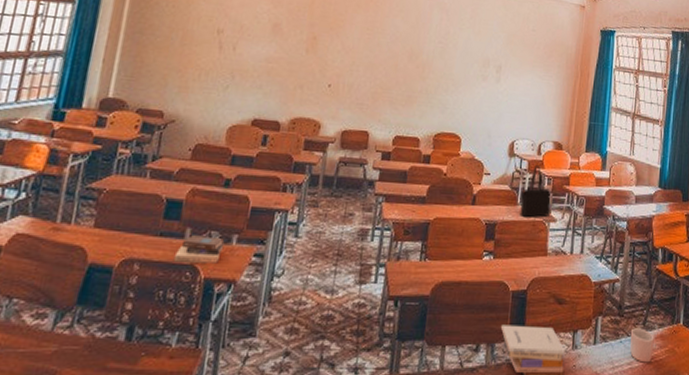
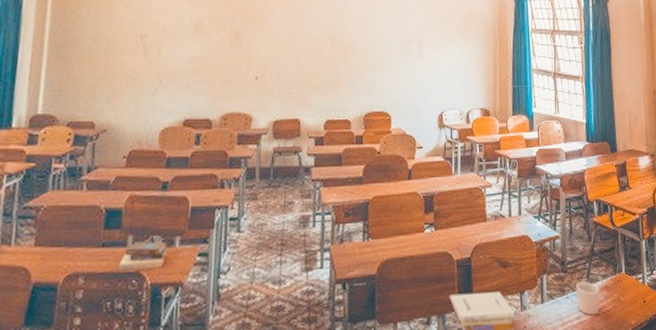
tote bag: present [520,164,551,218] -> none [455,132,485,187]

